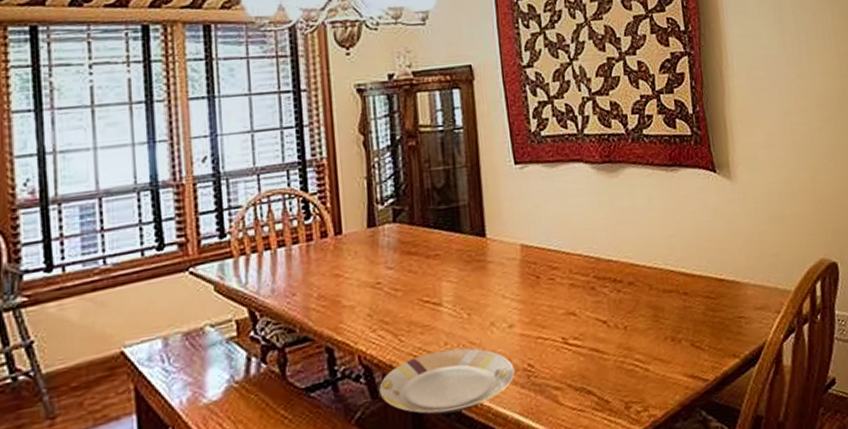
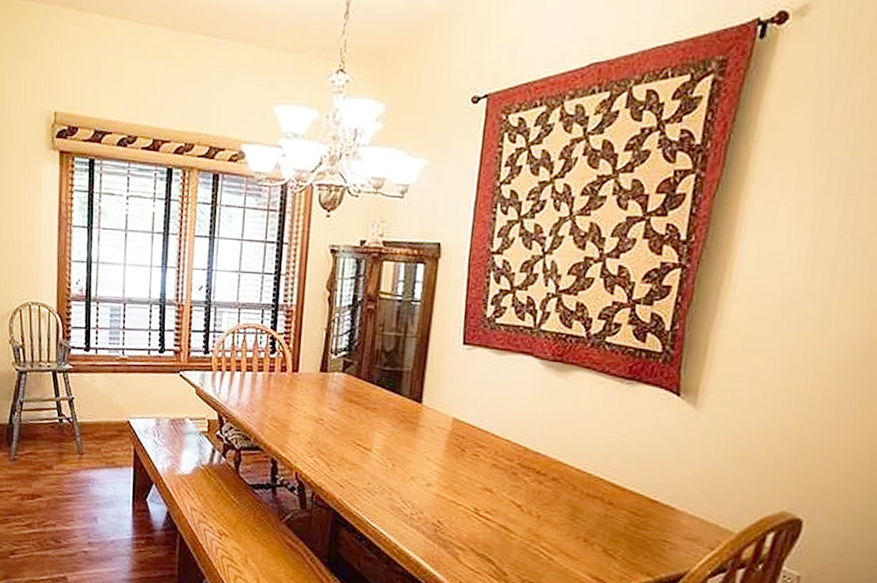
plate: present [379,348,515,415] -> none [307,486,425,541]

